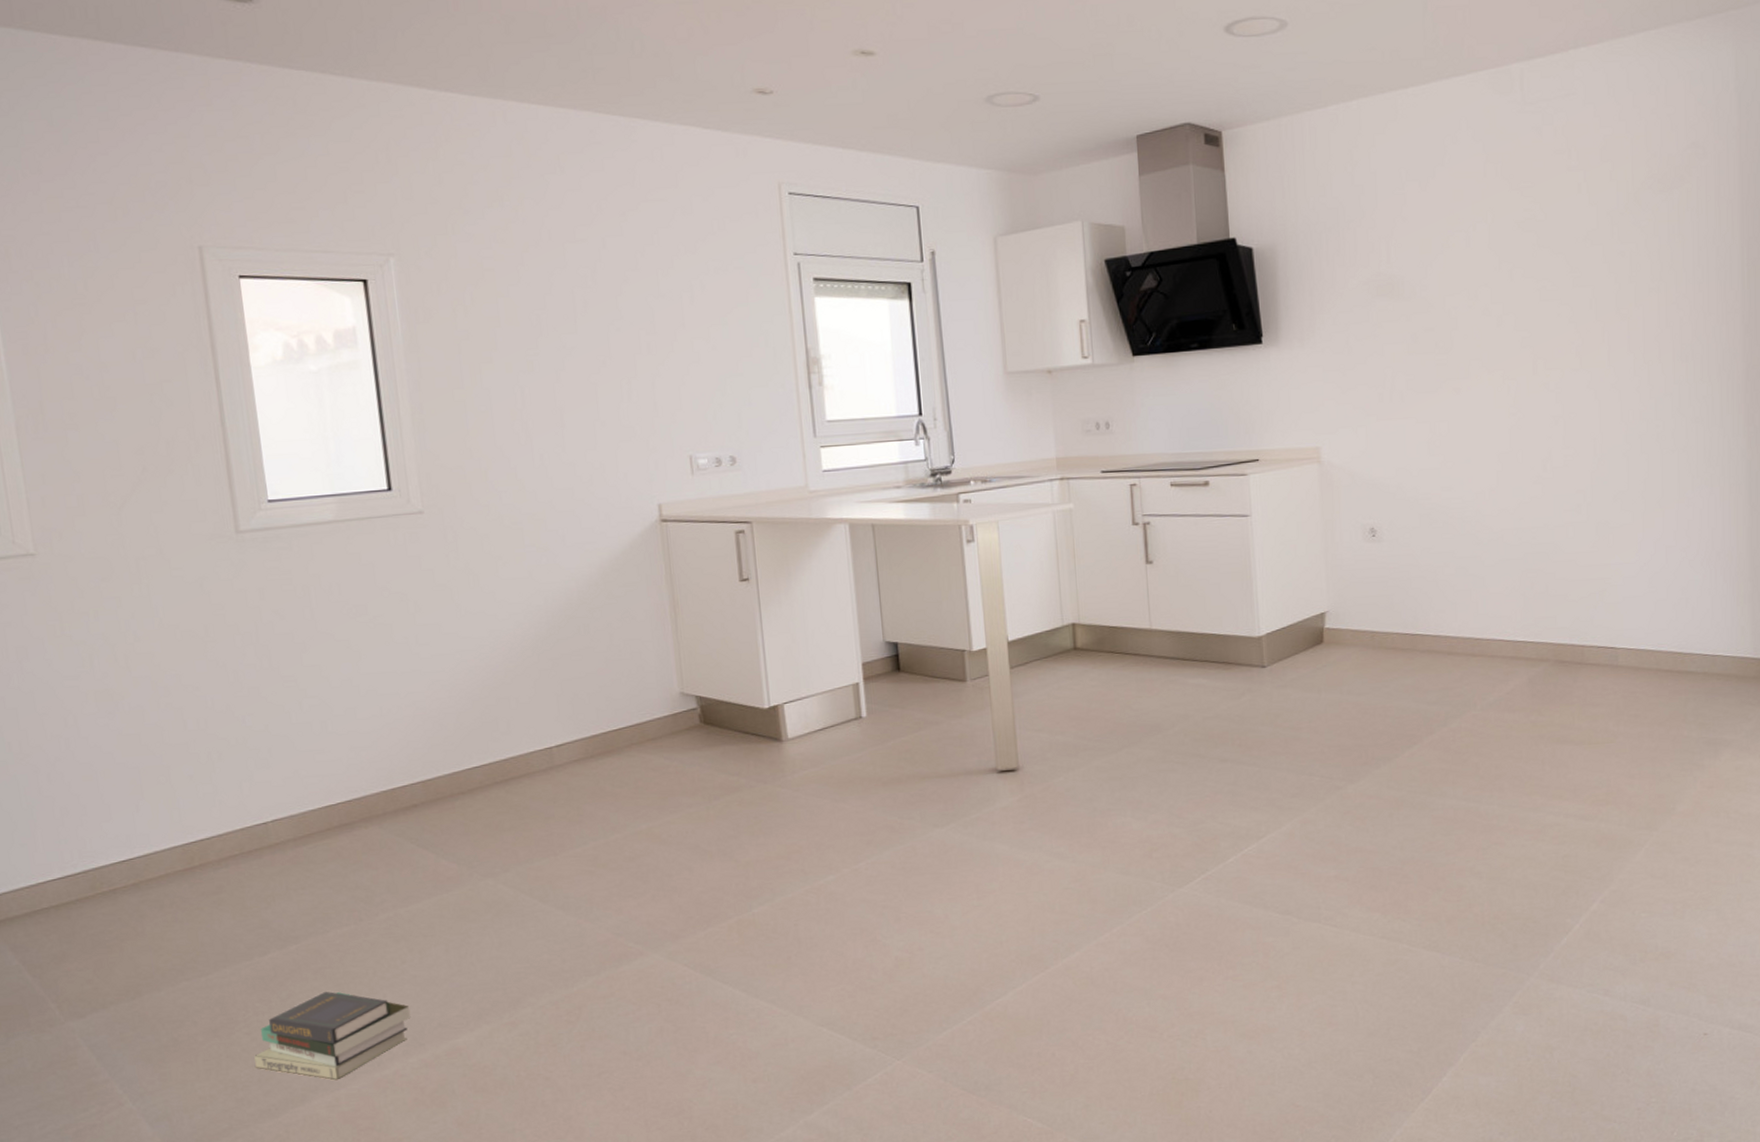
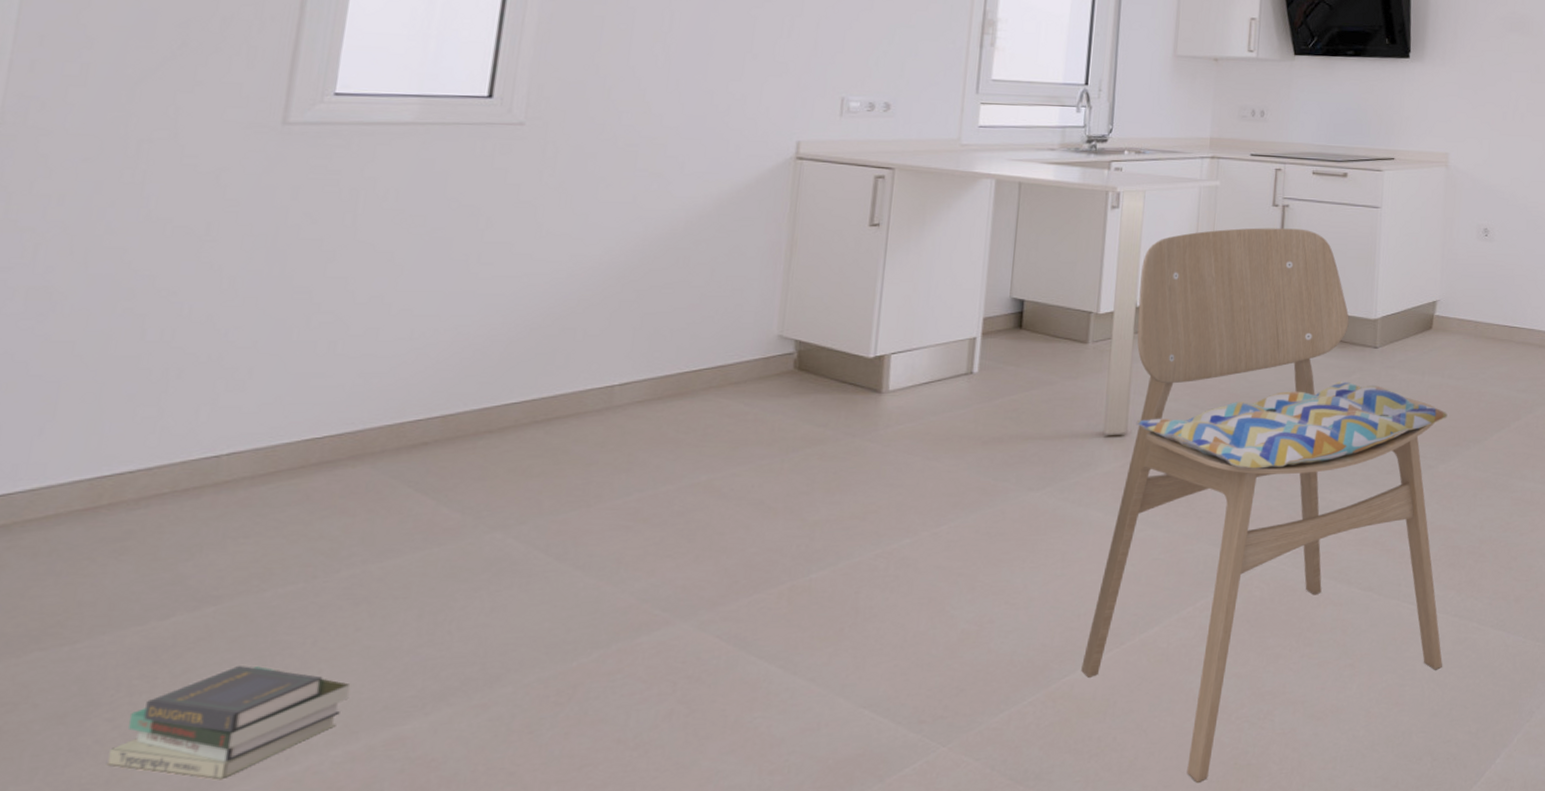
dining chair: none [1007,546,1374,1095] -> present [1081,228,1448,783]

